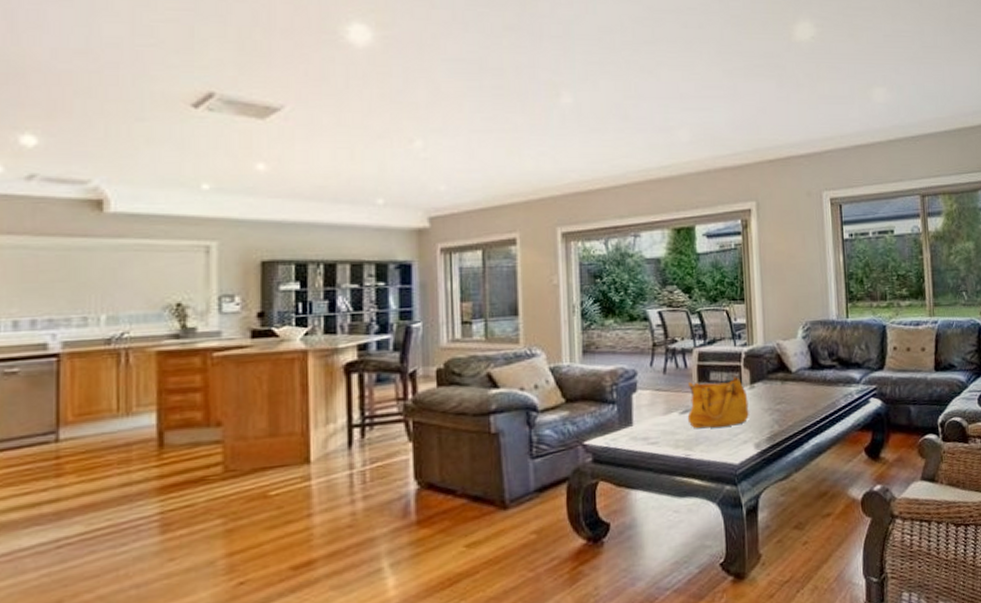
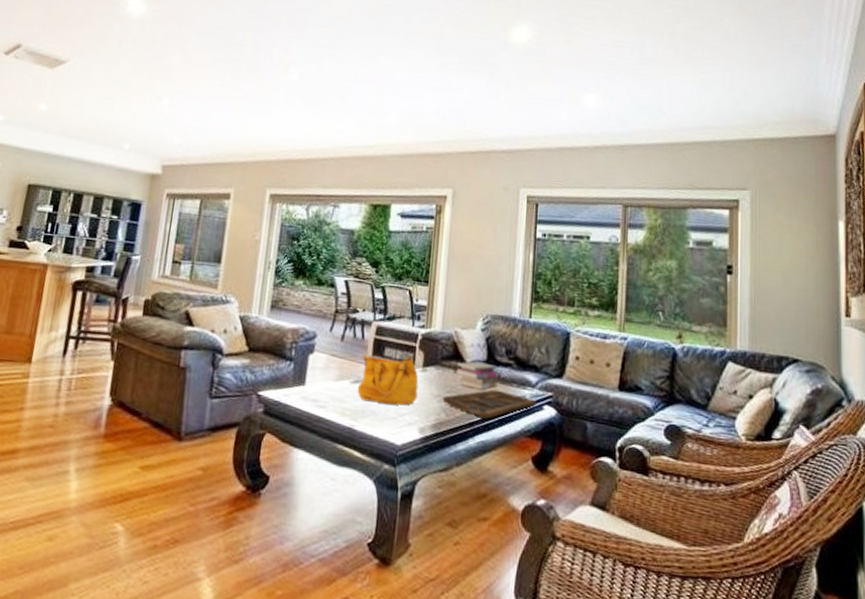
decorative tray: none [773,392,862,422] -> present [442,389,536,419]
books: none [784,368,825,396] -> present [457,361,499,391]

